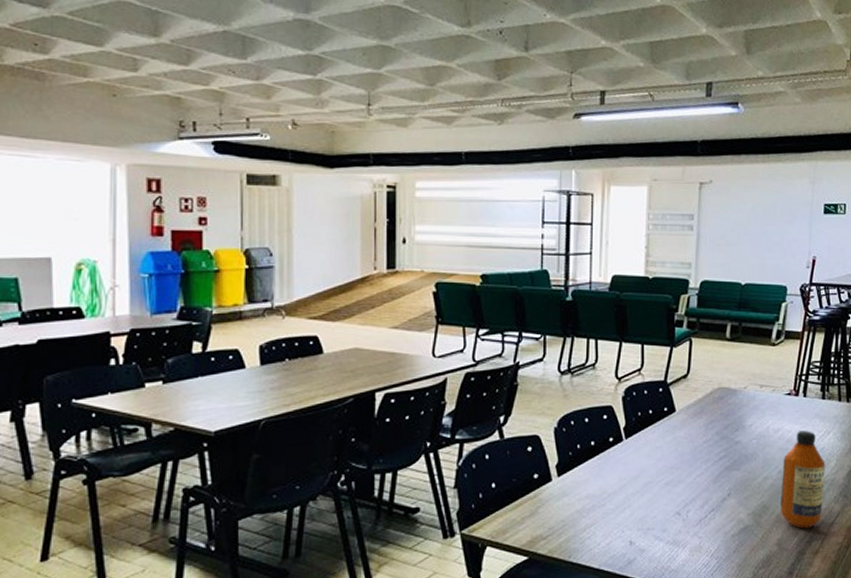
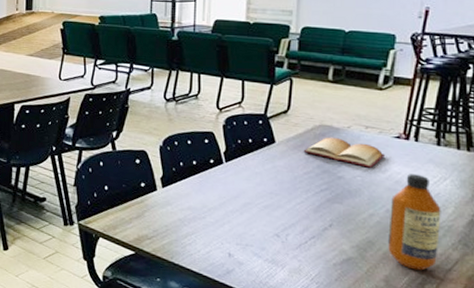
bible: none [703,400,778,429] -> present [303,137,386,168]

